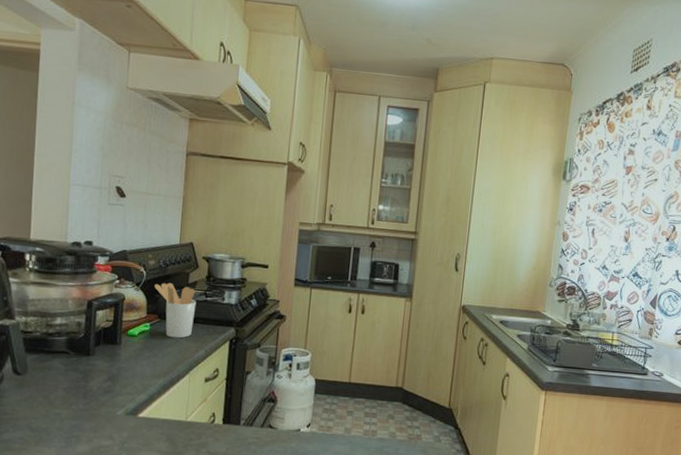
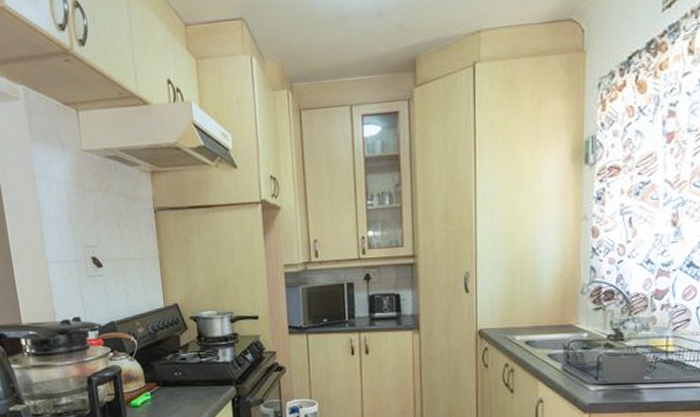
utensil holder: present [154,282,197,339] -> none [147,348,193,404]

